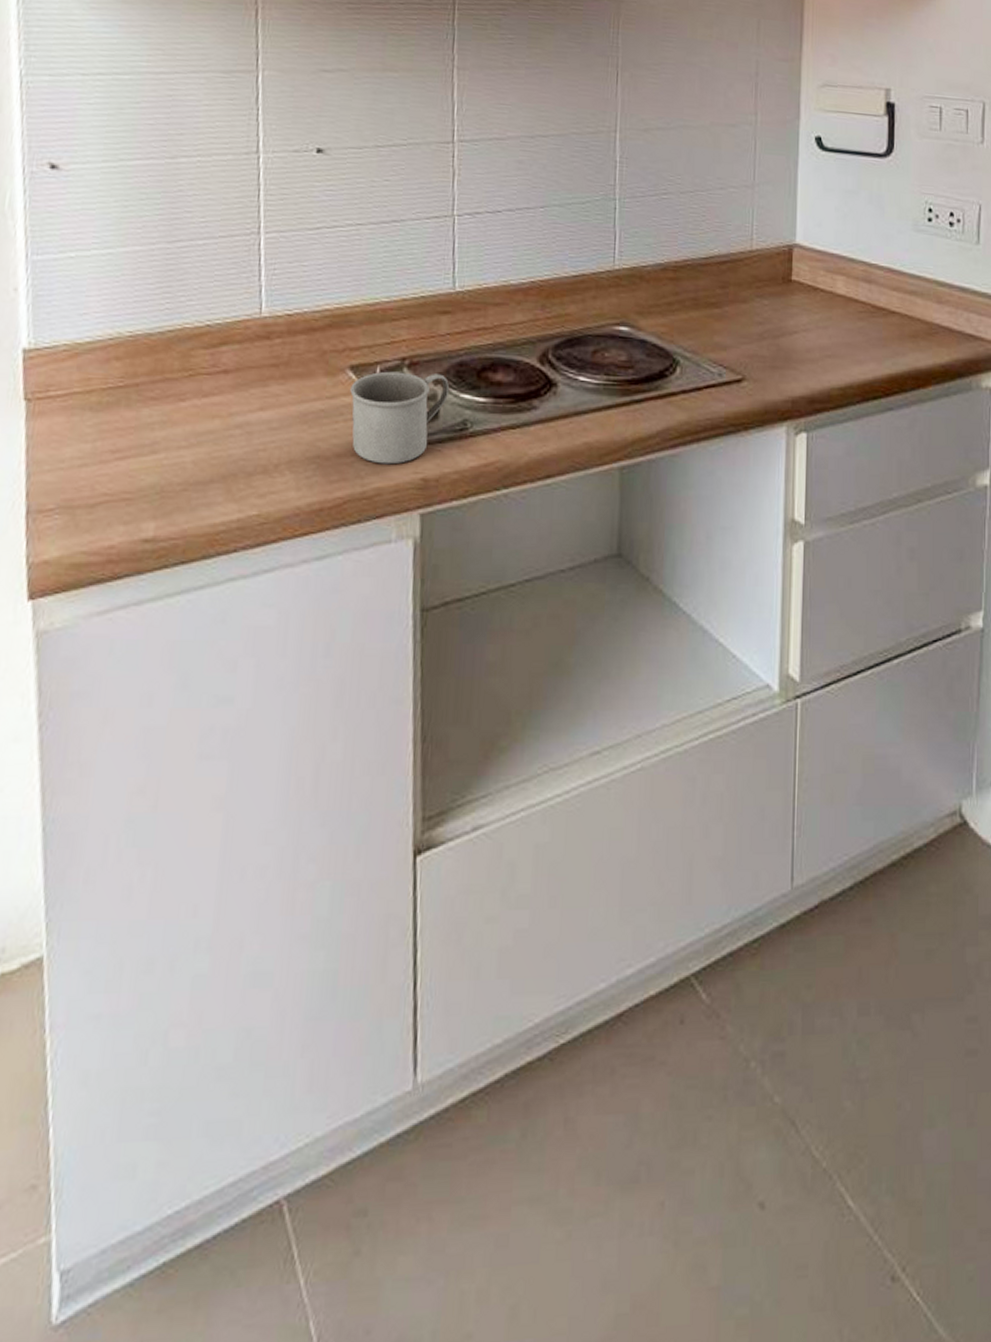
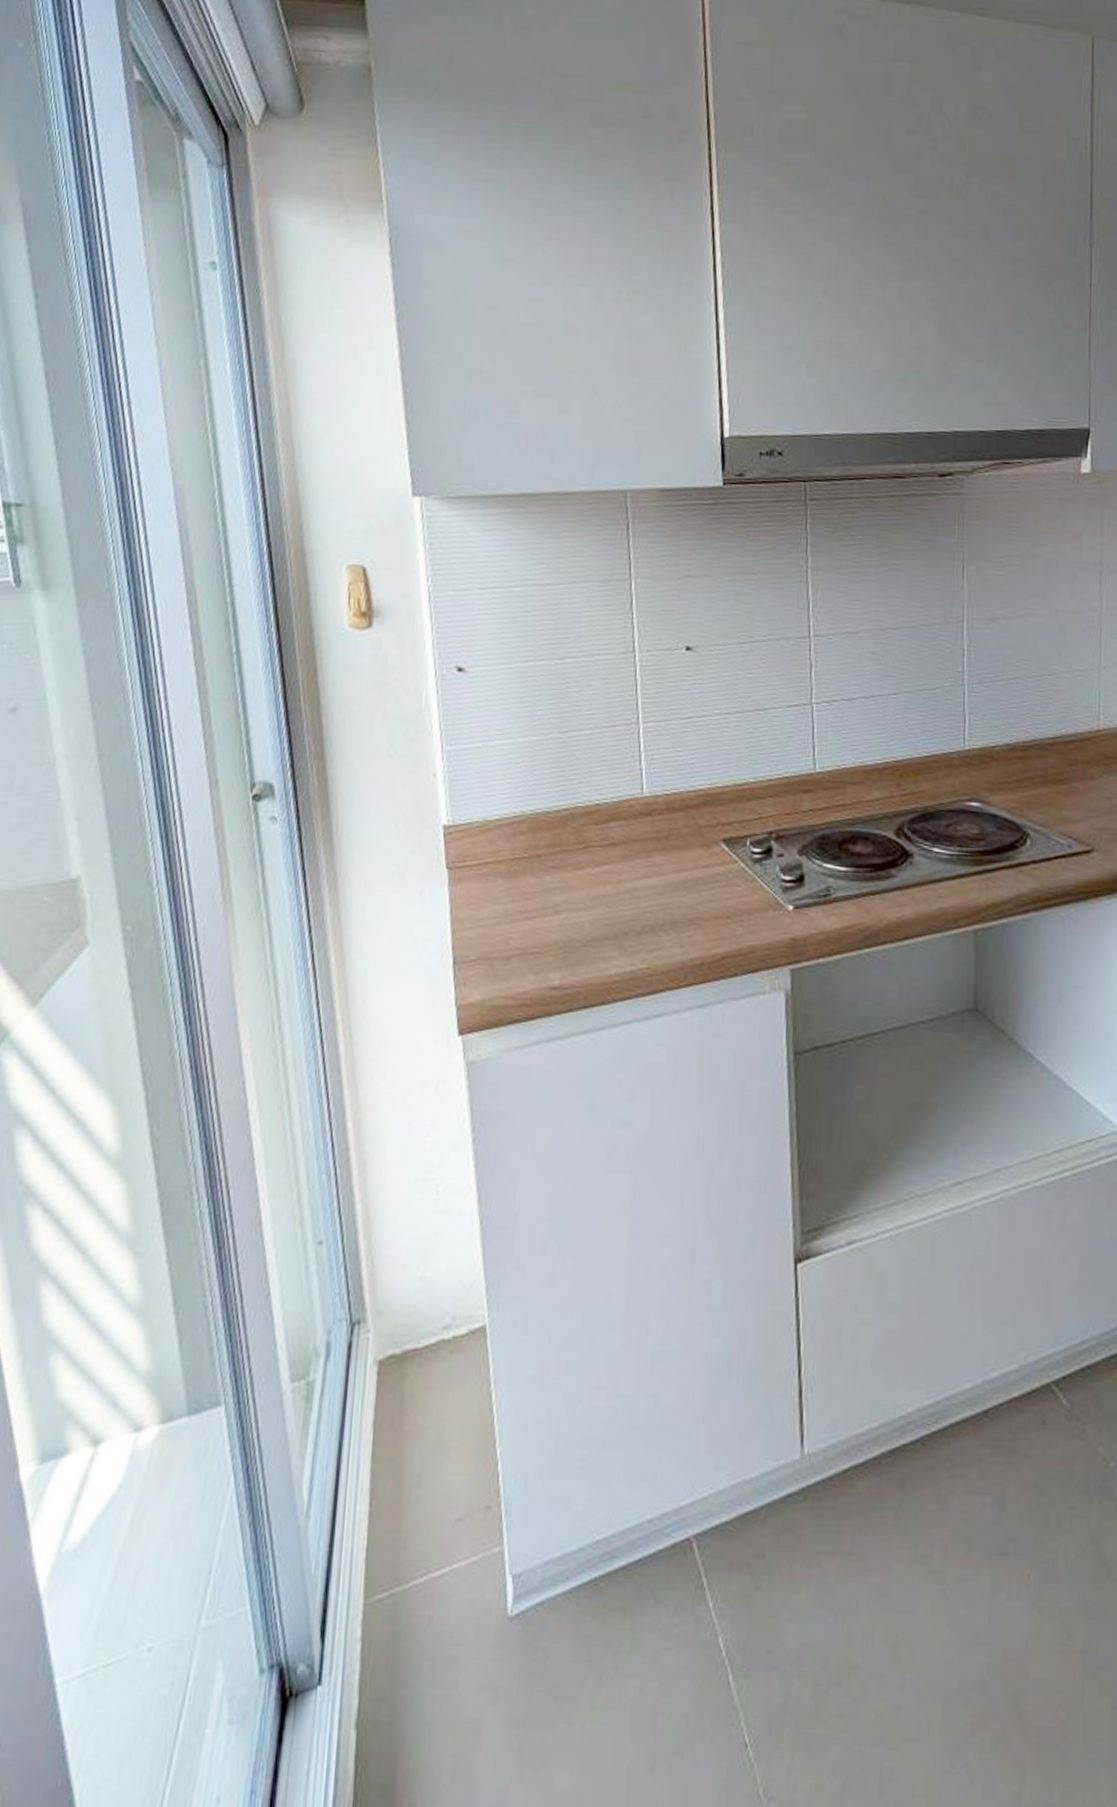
mug: present [350,371,450,465] -> none [724,843,814,926]

